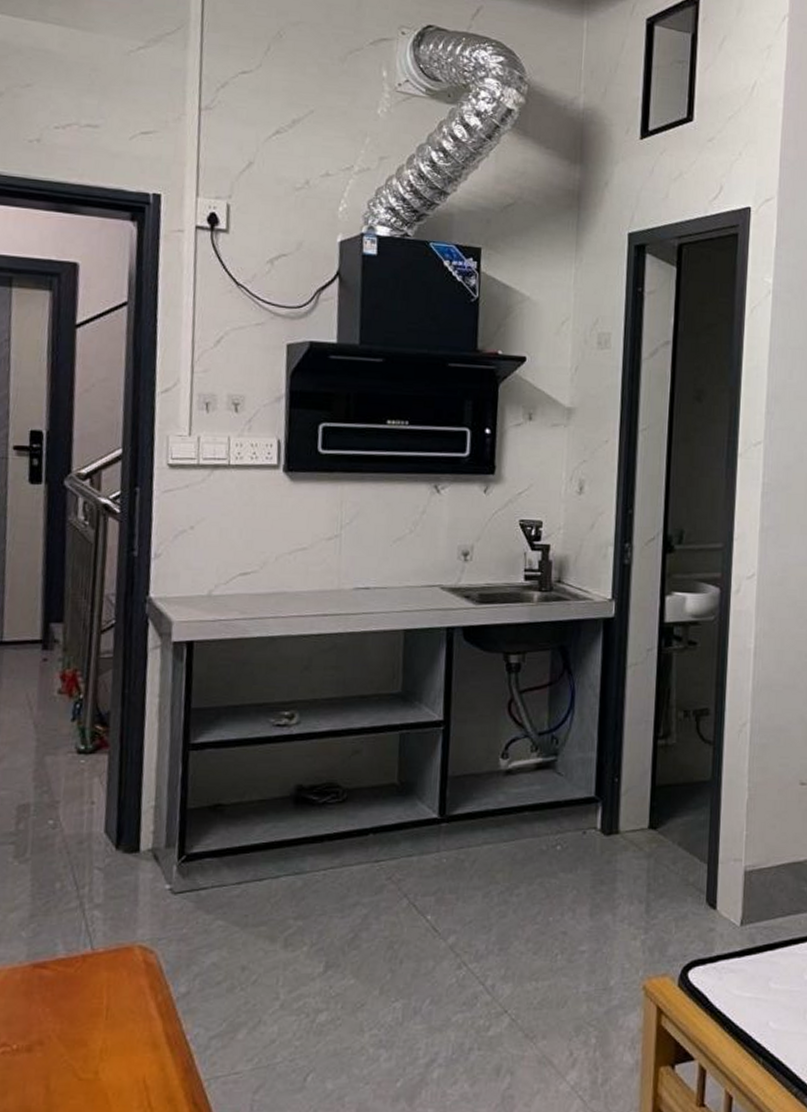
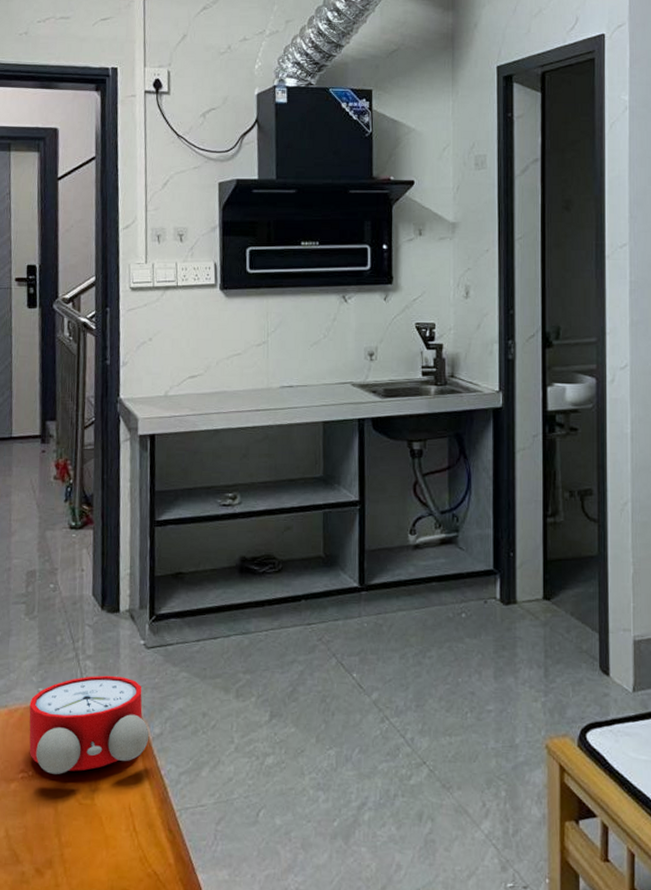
alarm clock: none [13,927,173,1046] -> present [29,675,150,774]

